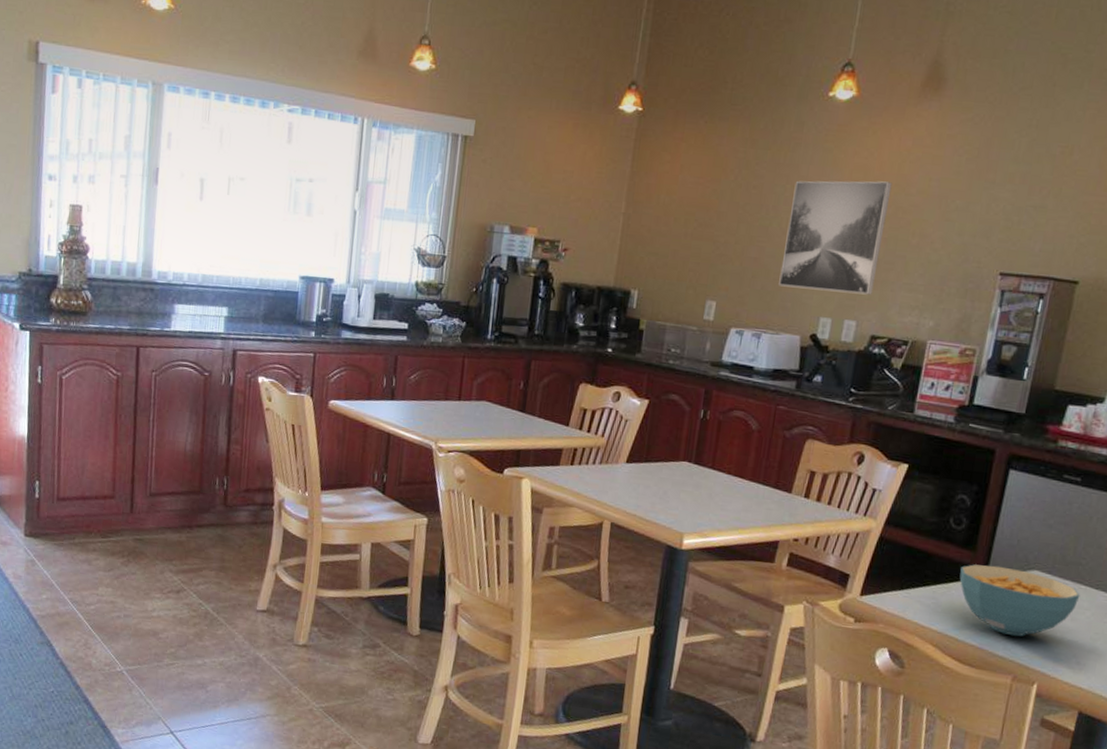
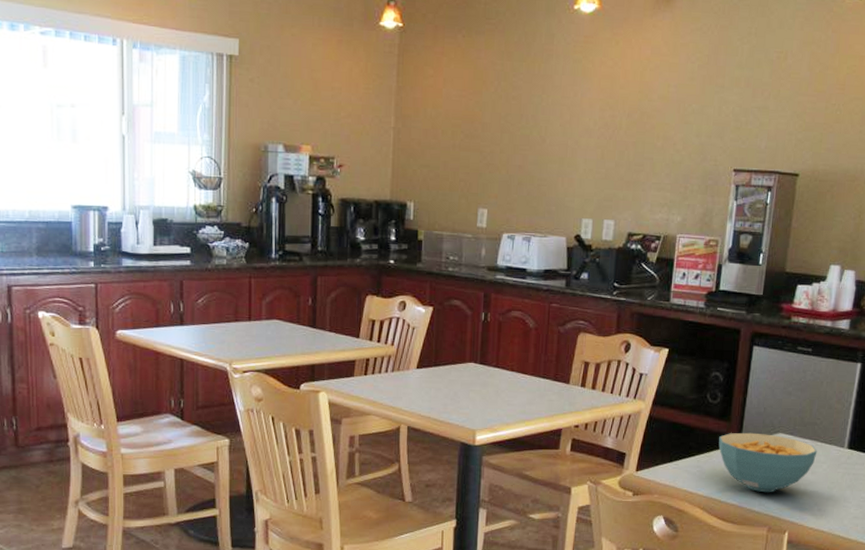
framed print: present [778,181,892,295] -> none [543,88,636,196]

